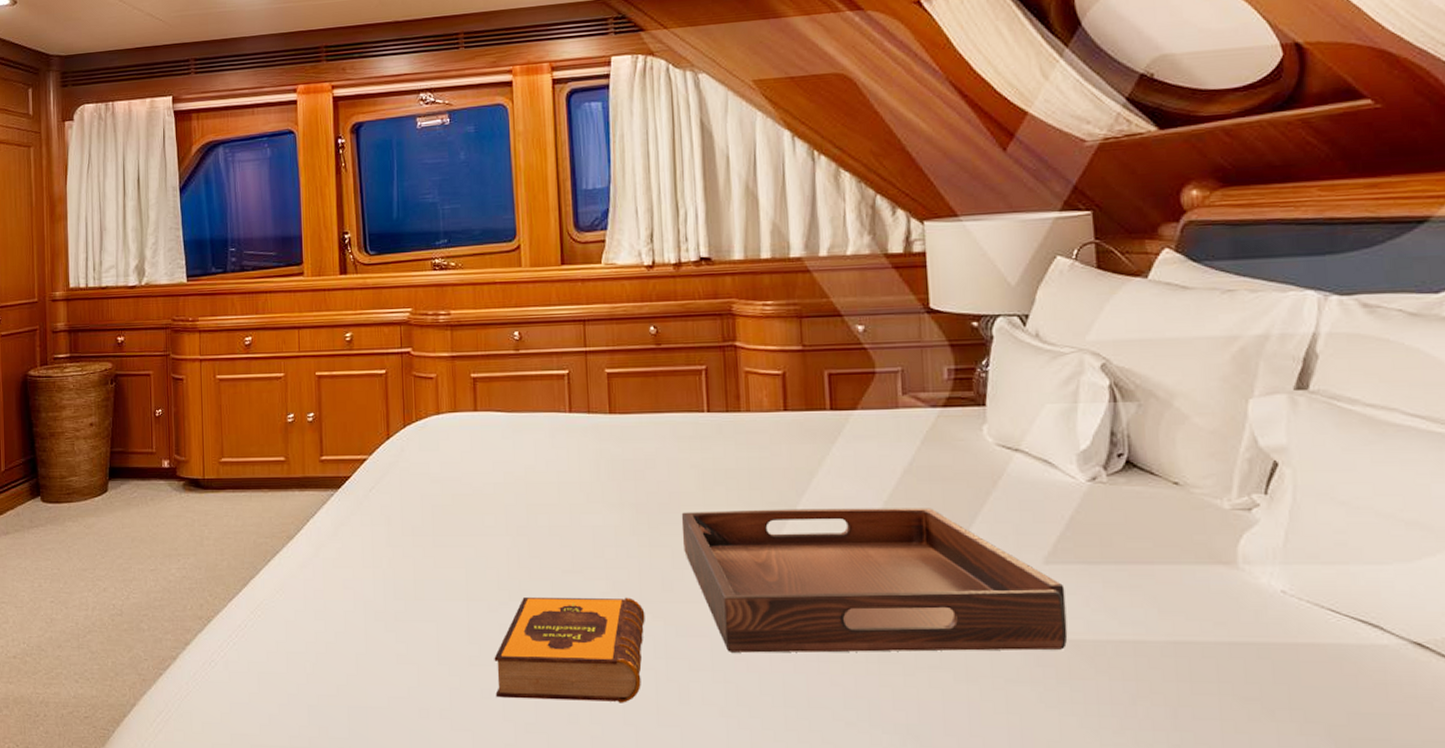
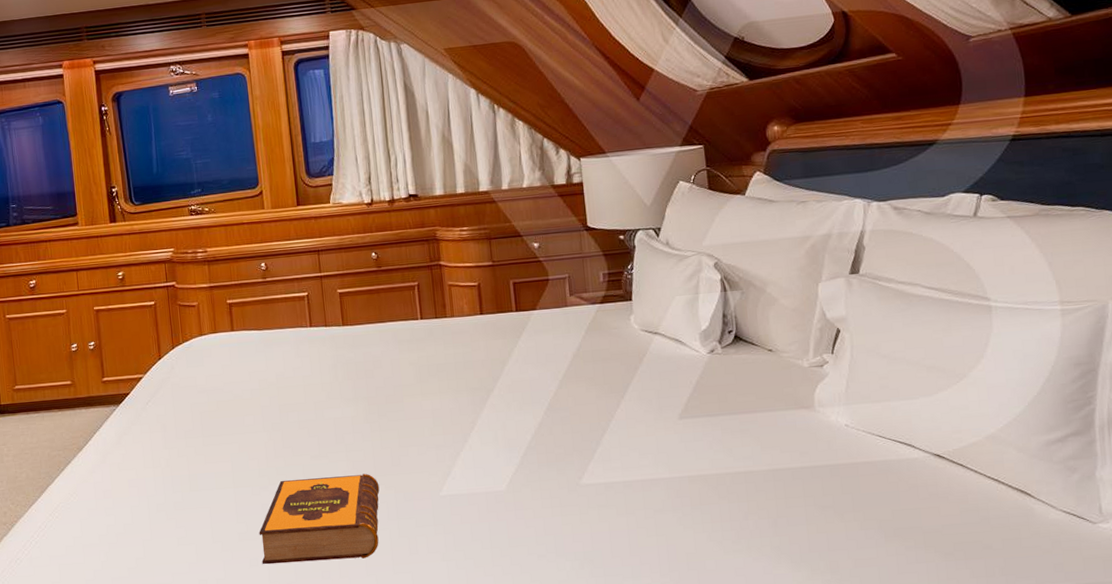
serving tray: present [681,508,1068,653] -> none [404,383,698,509]

